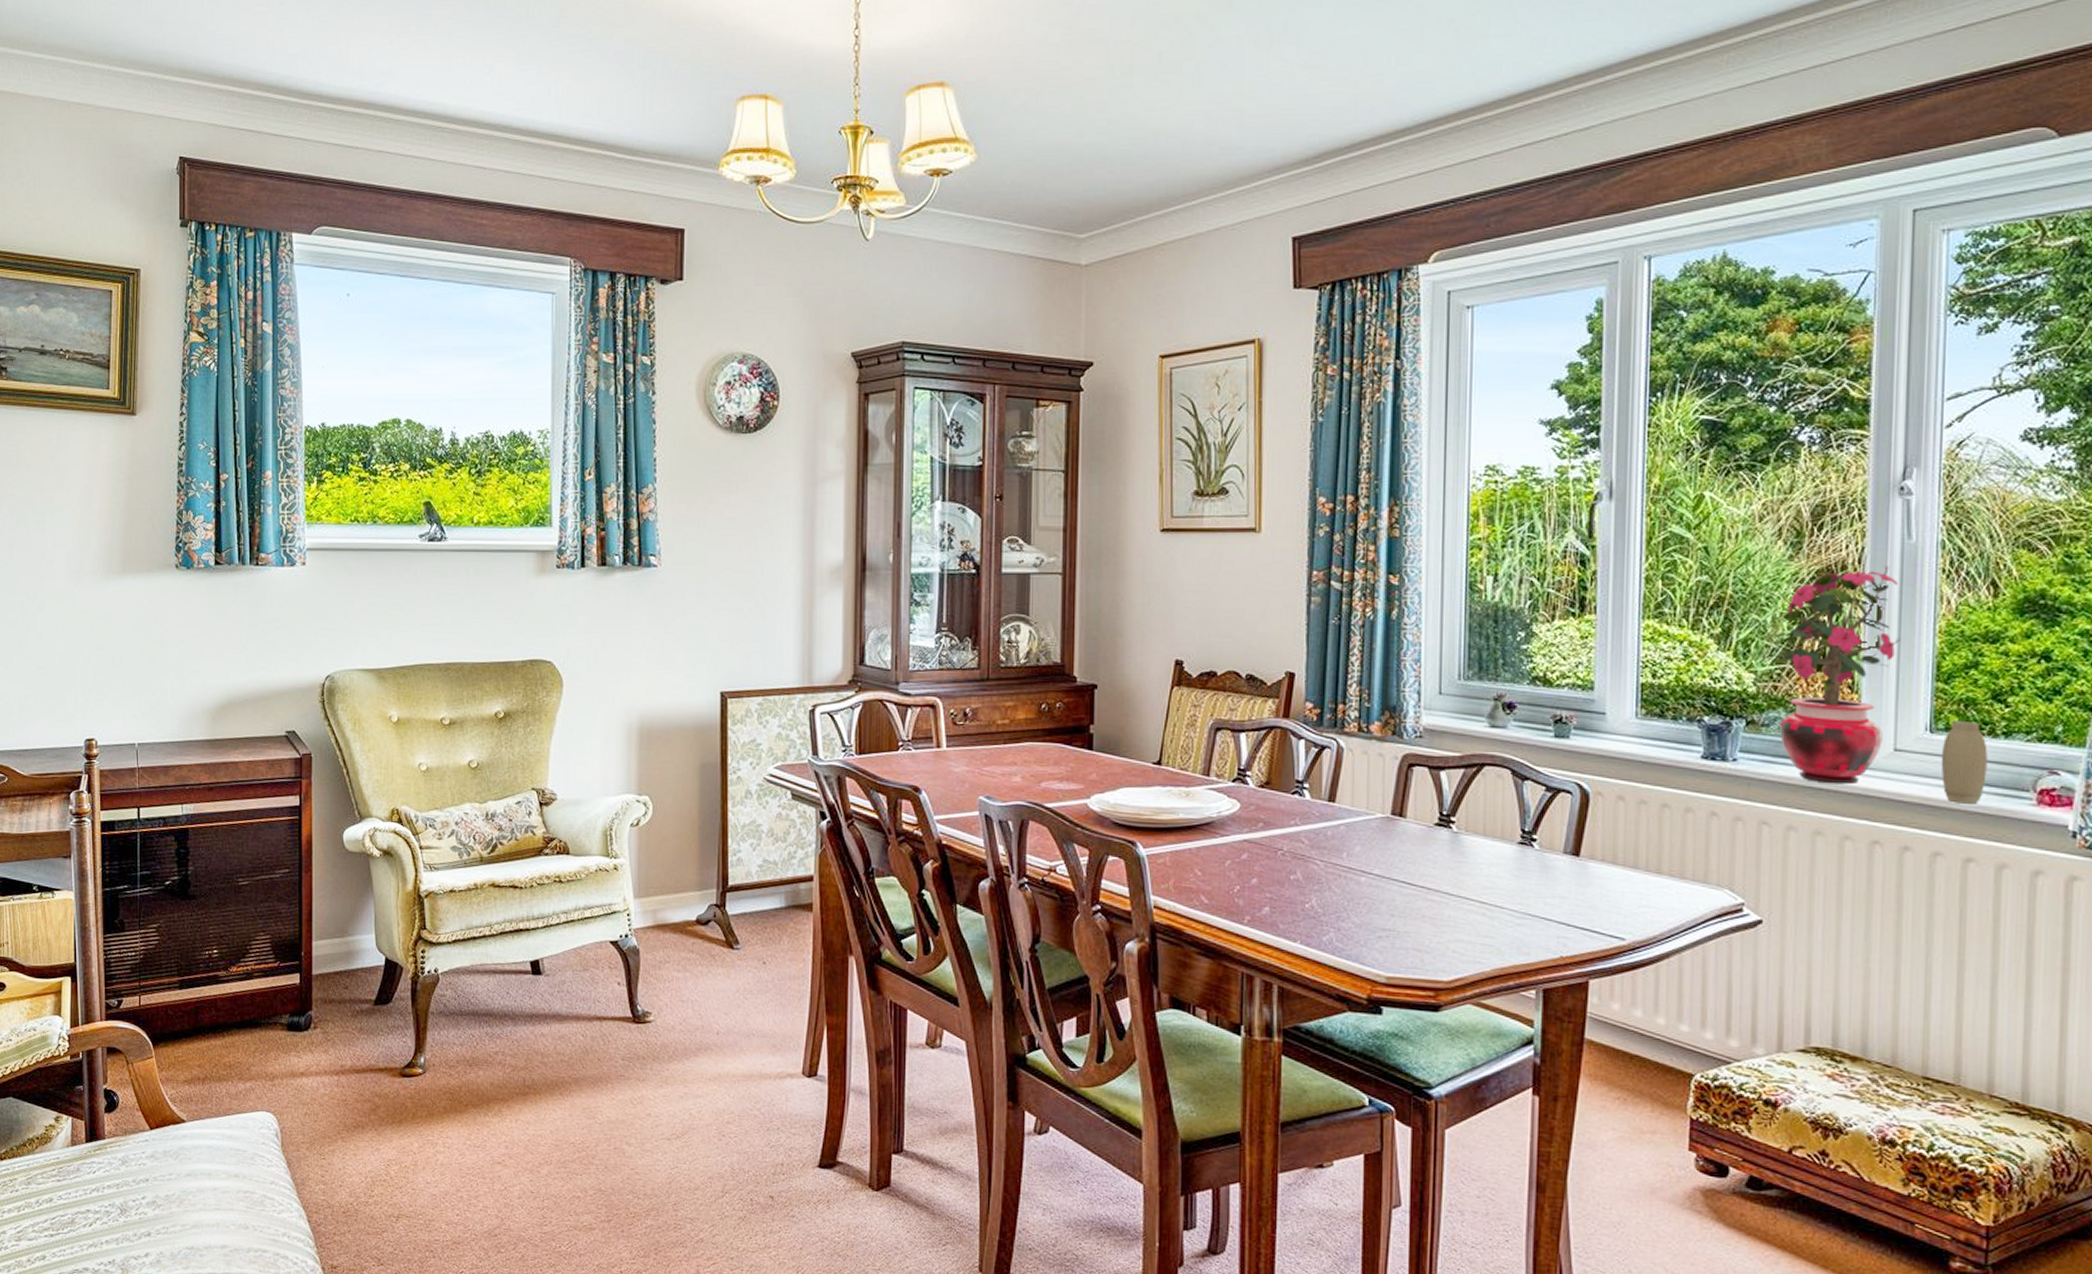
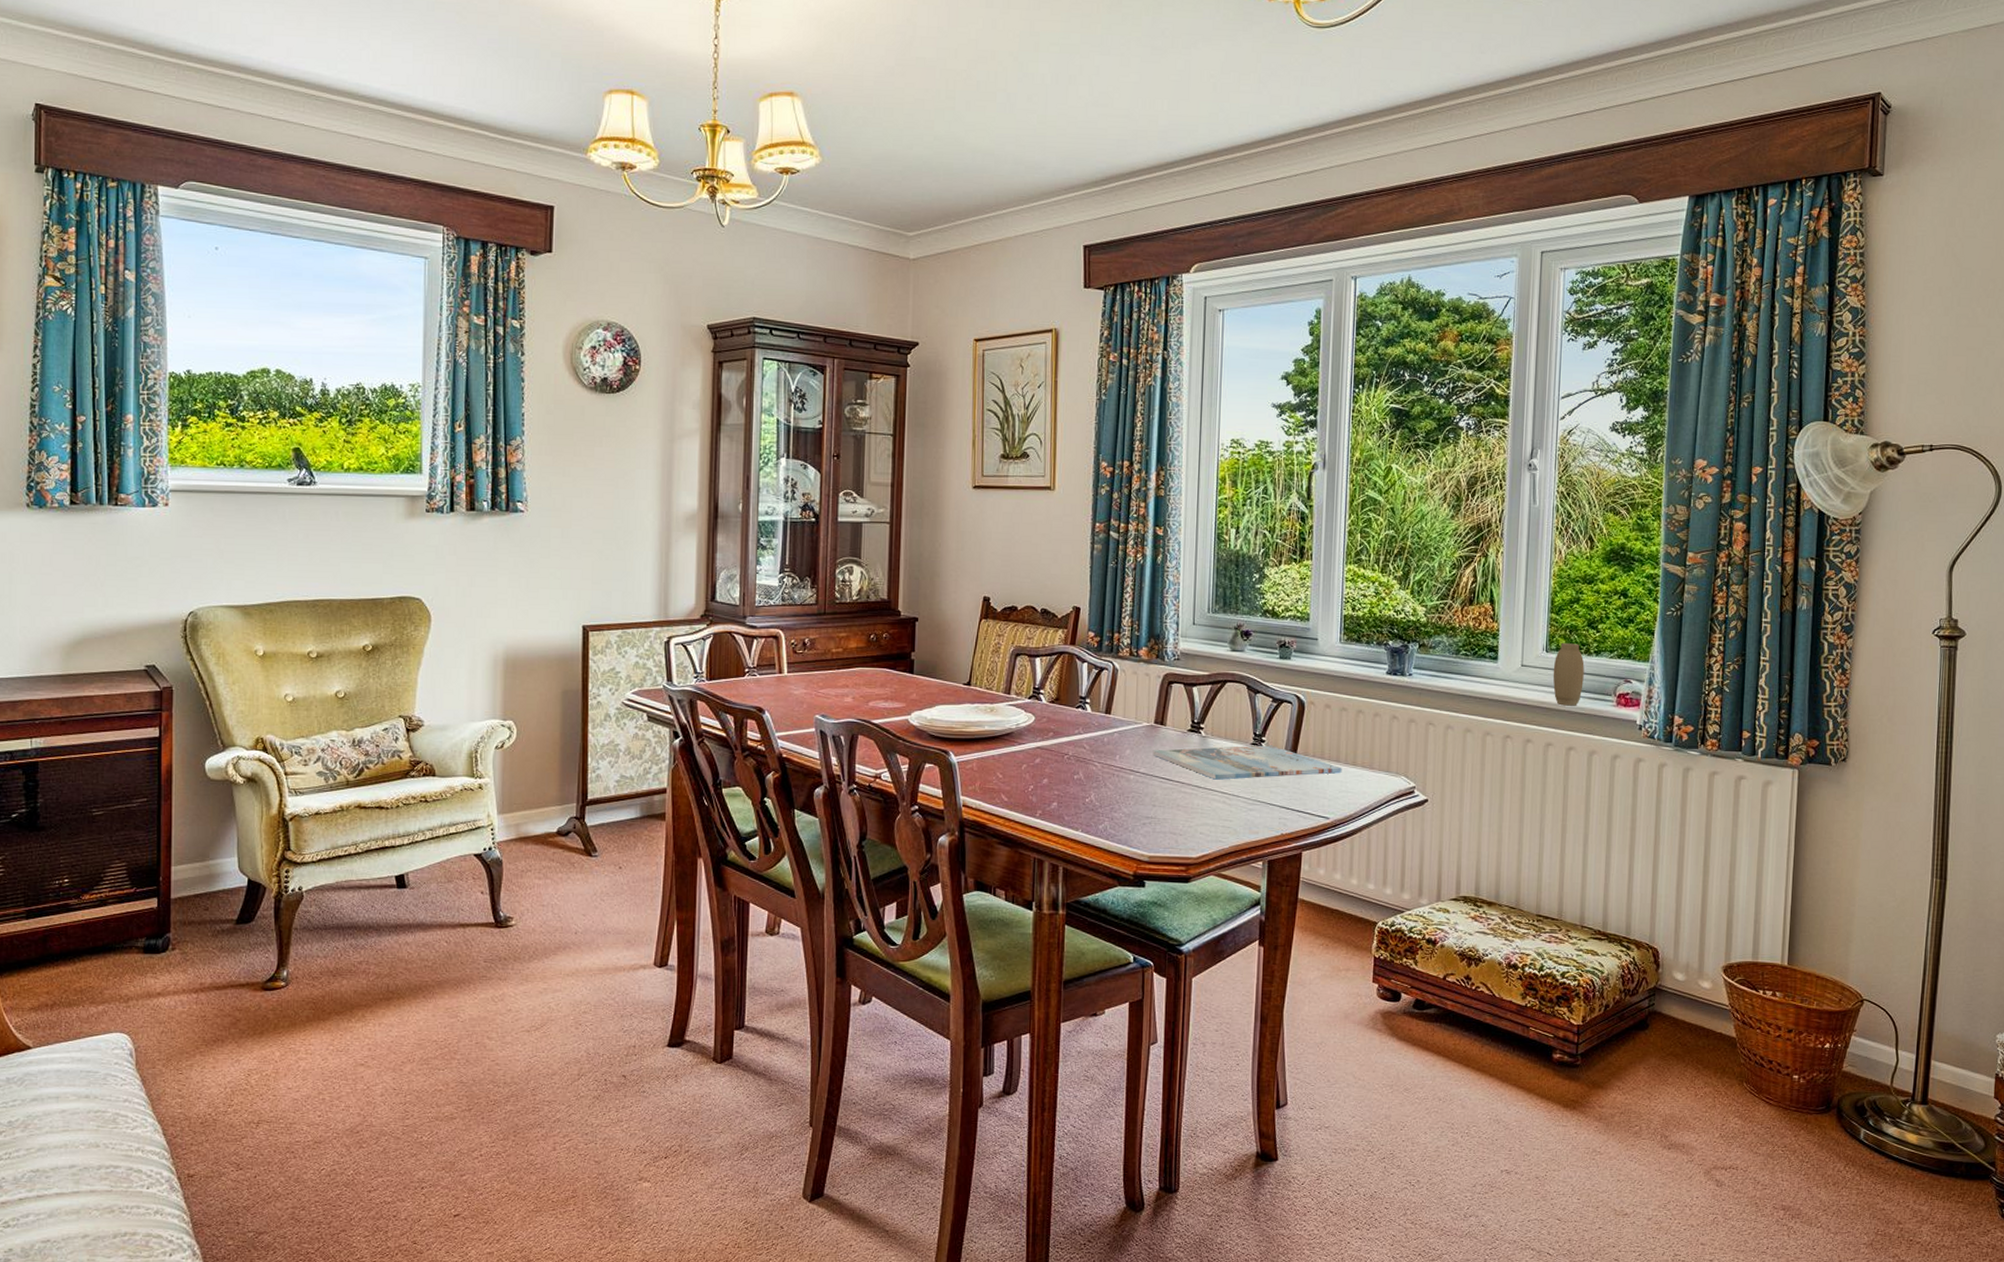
magazine: none [1389,844,1642,887] -> present [1152,745,1342,780]
potted flower: present [1764,566,1901,785] -> none [1432,524,1527,693]

